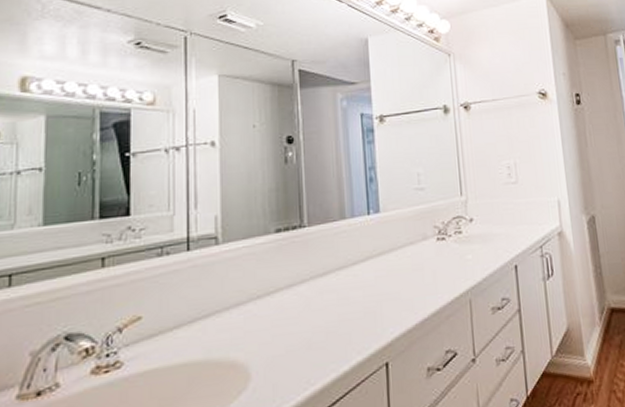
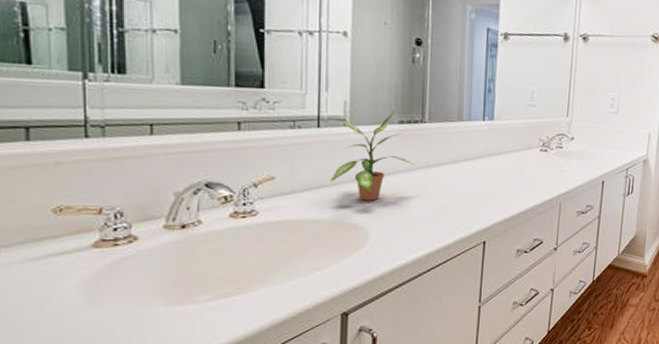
potted plant: none [203,218,298,332] -> present [330,110,416,201]

